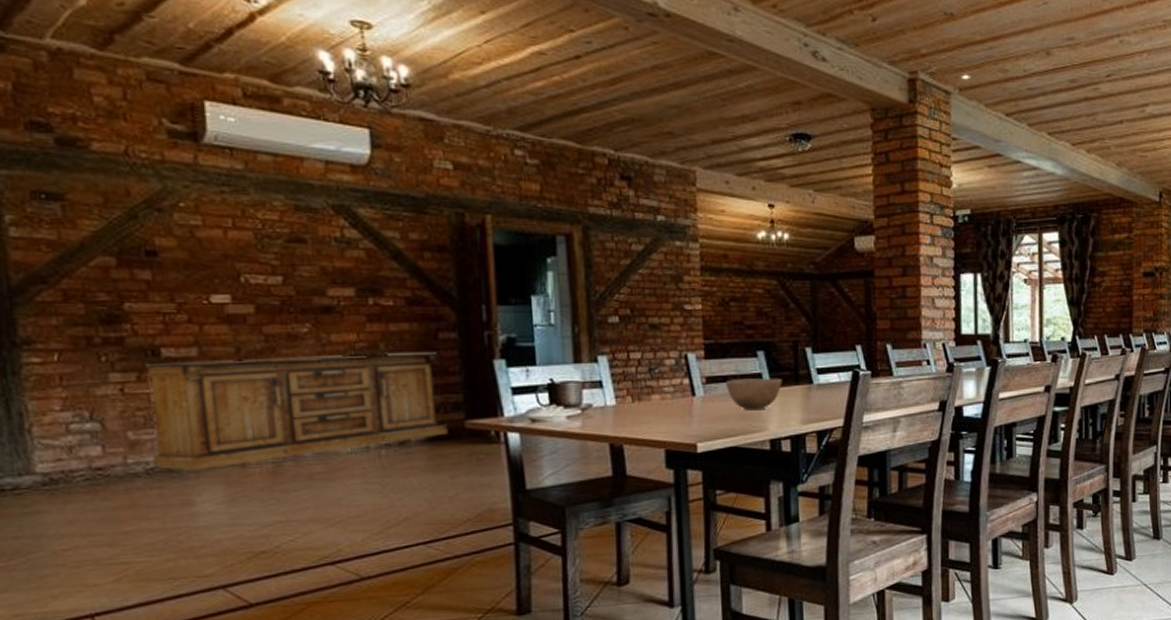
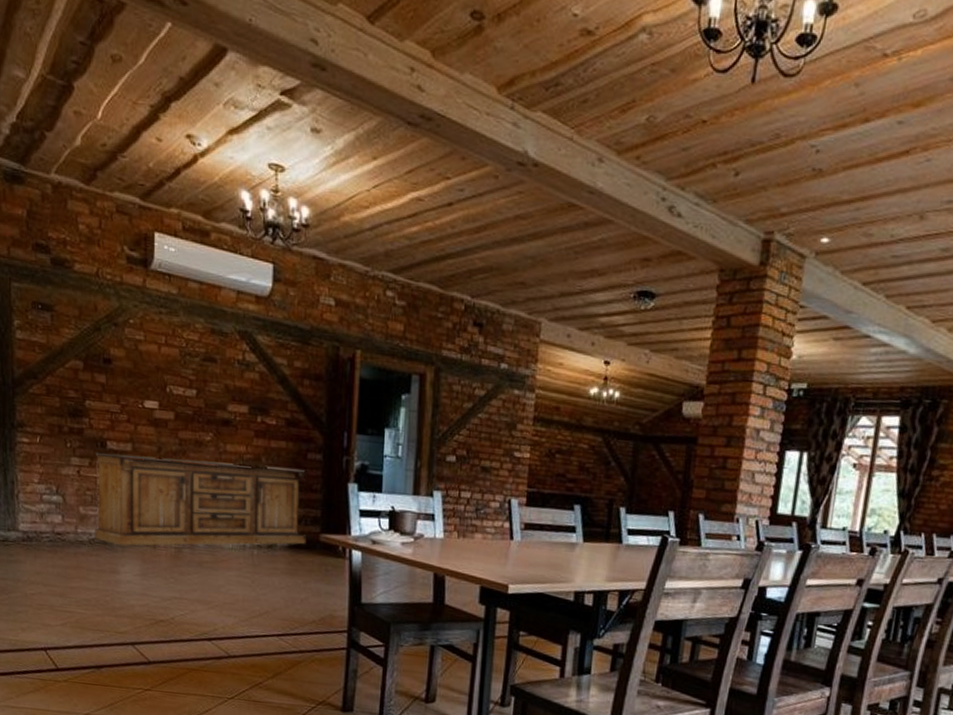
bowl: present [726,378,782,411] -> none [541,528,594,562]

